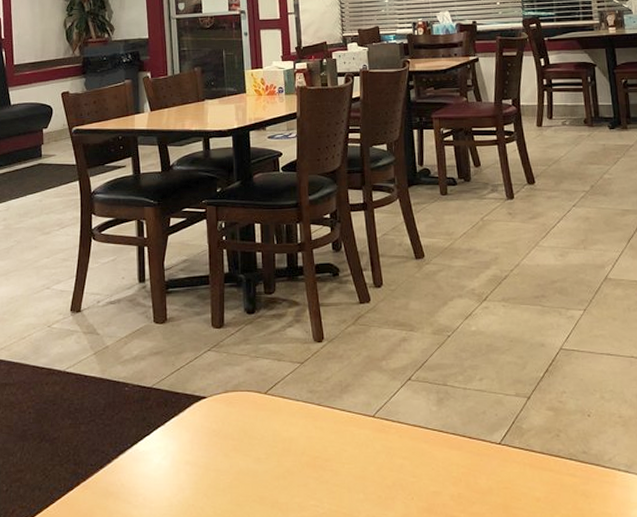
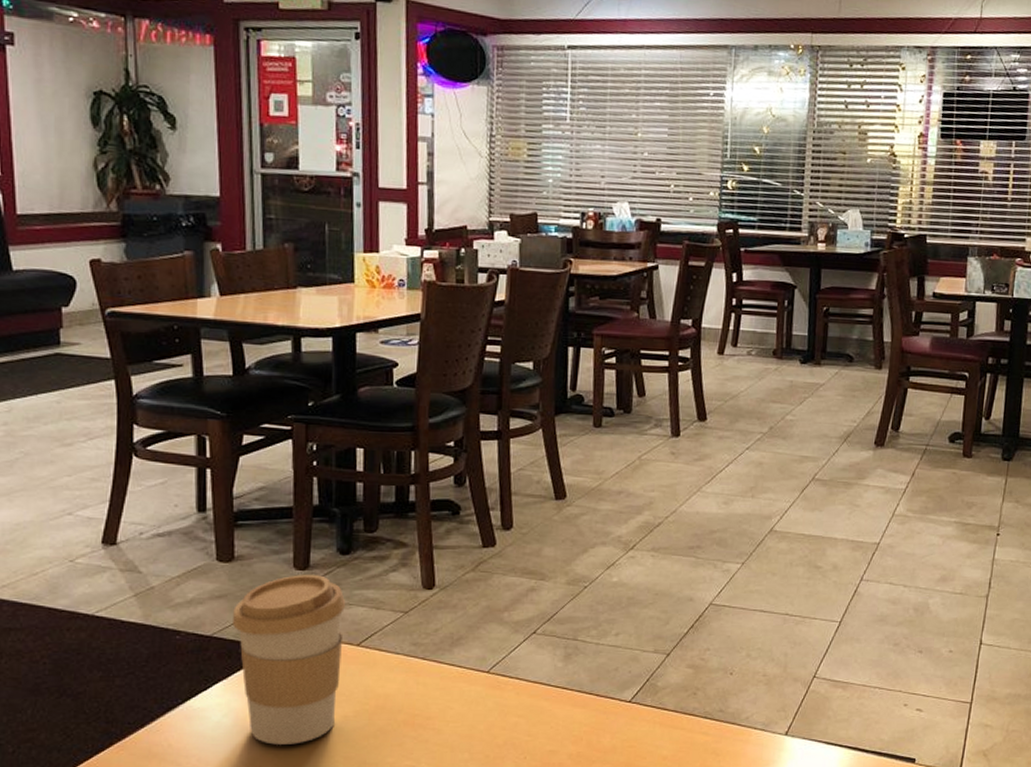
coffee cup: none [168,332,254,485] -> present [233,575,346,745]

